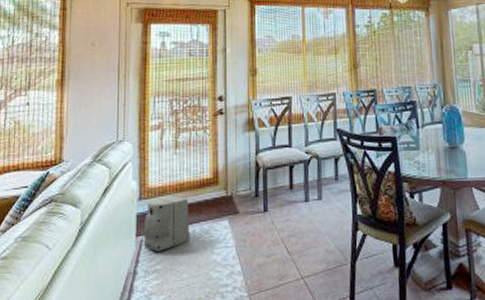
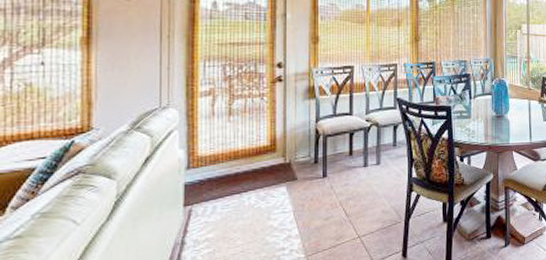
speaker: present [143,195,189,251] -> none [192,163,244,221]

